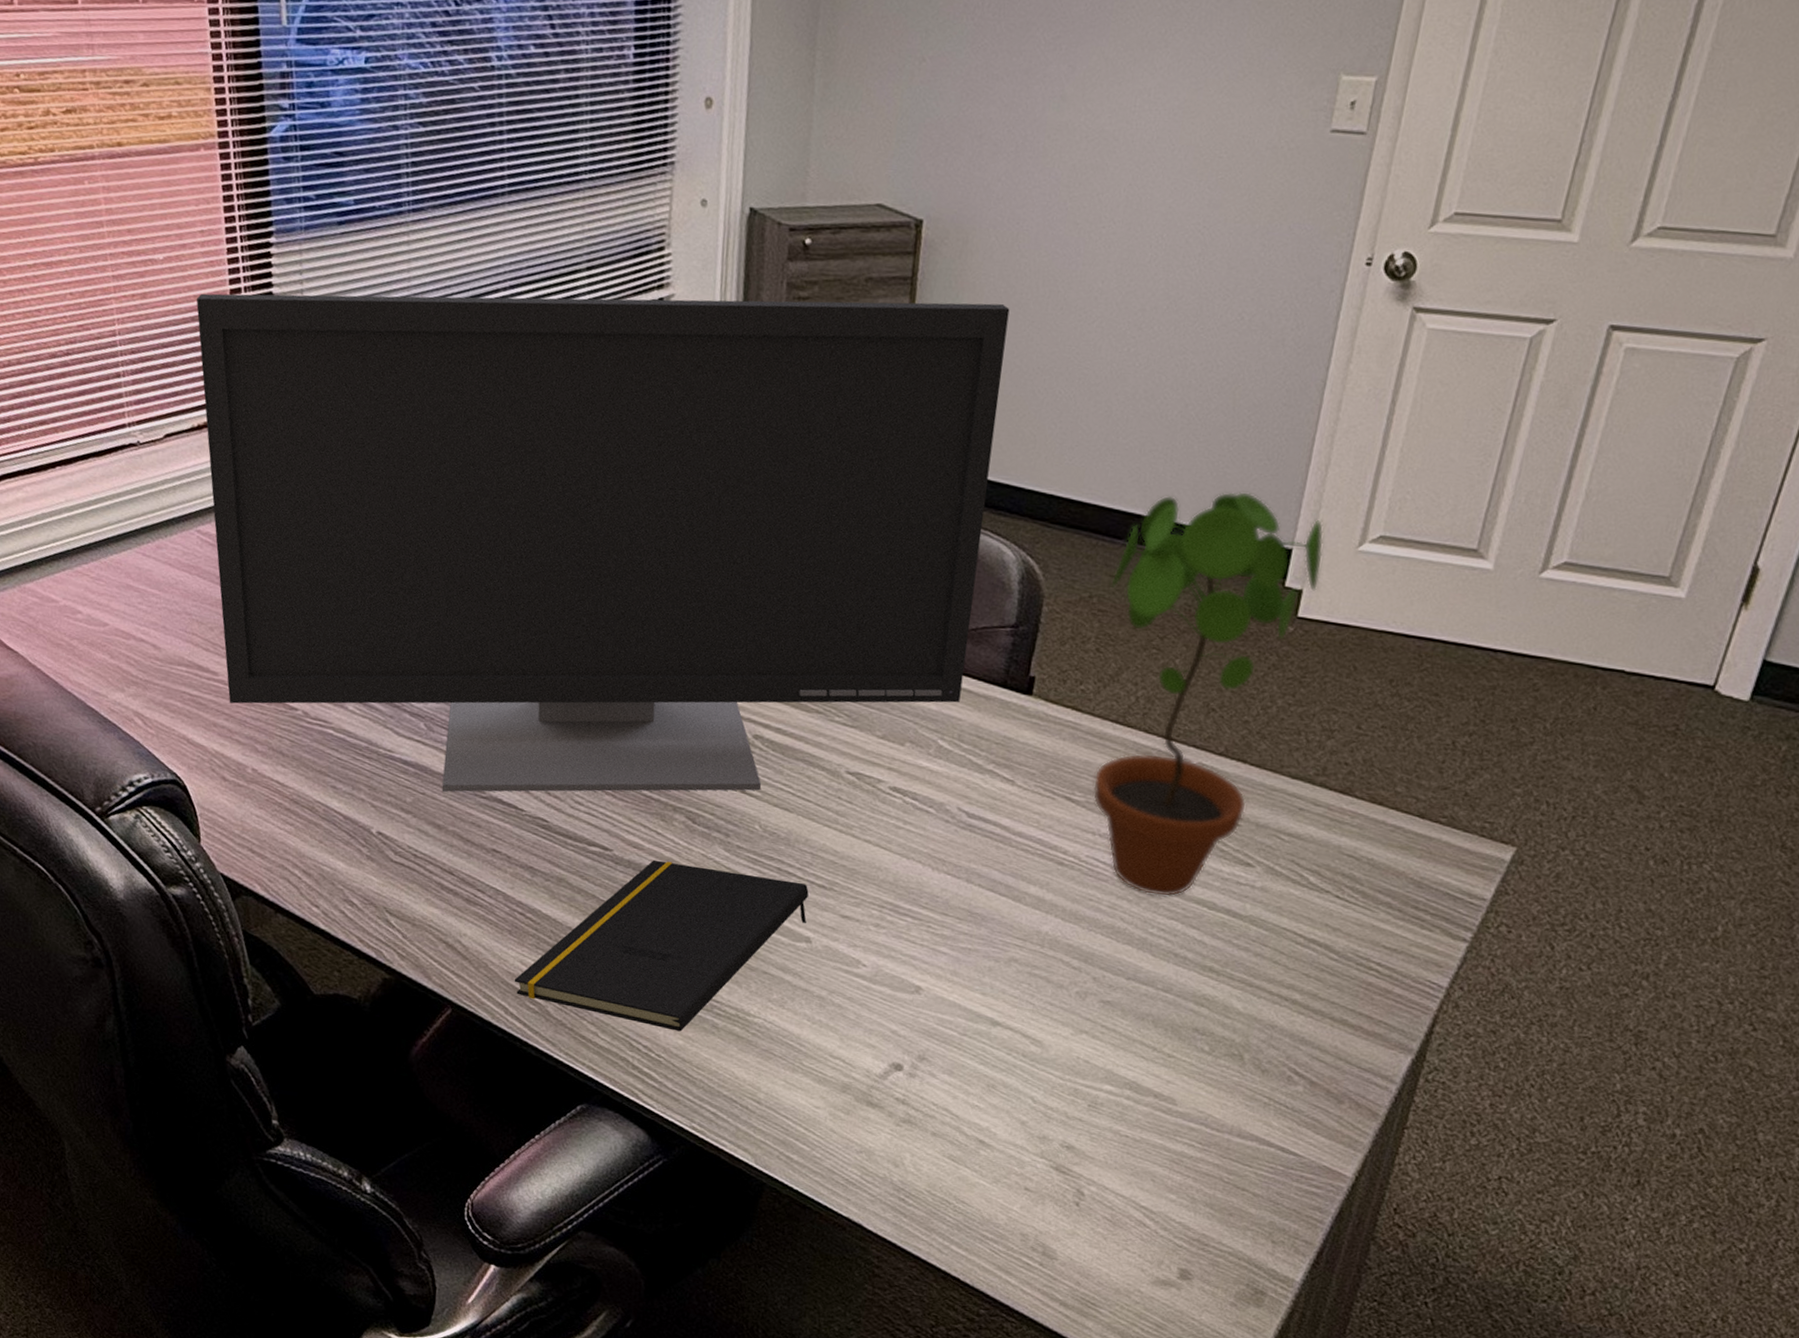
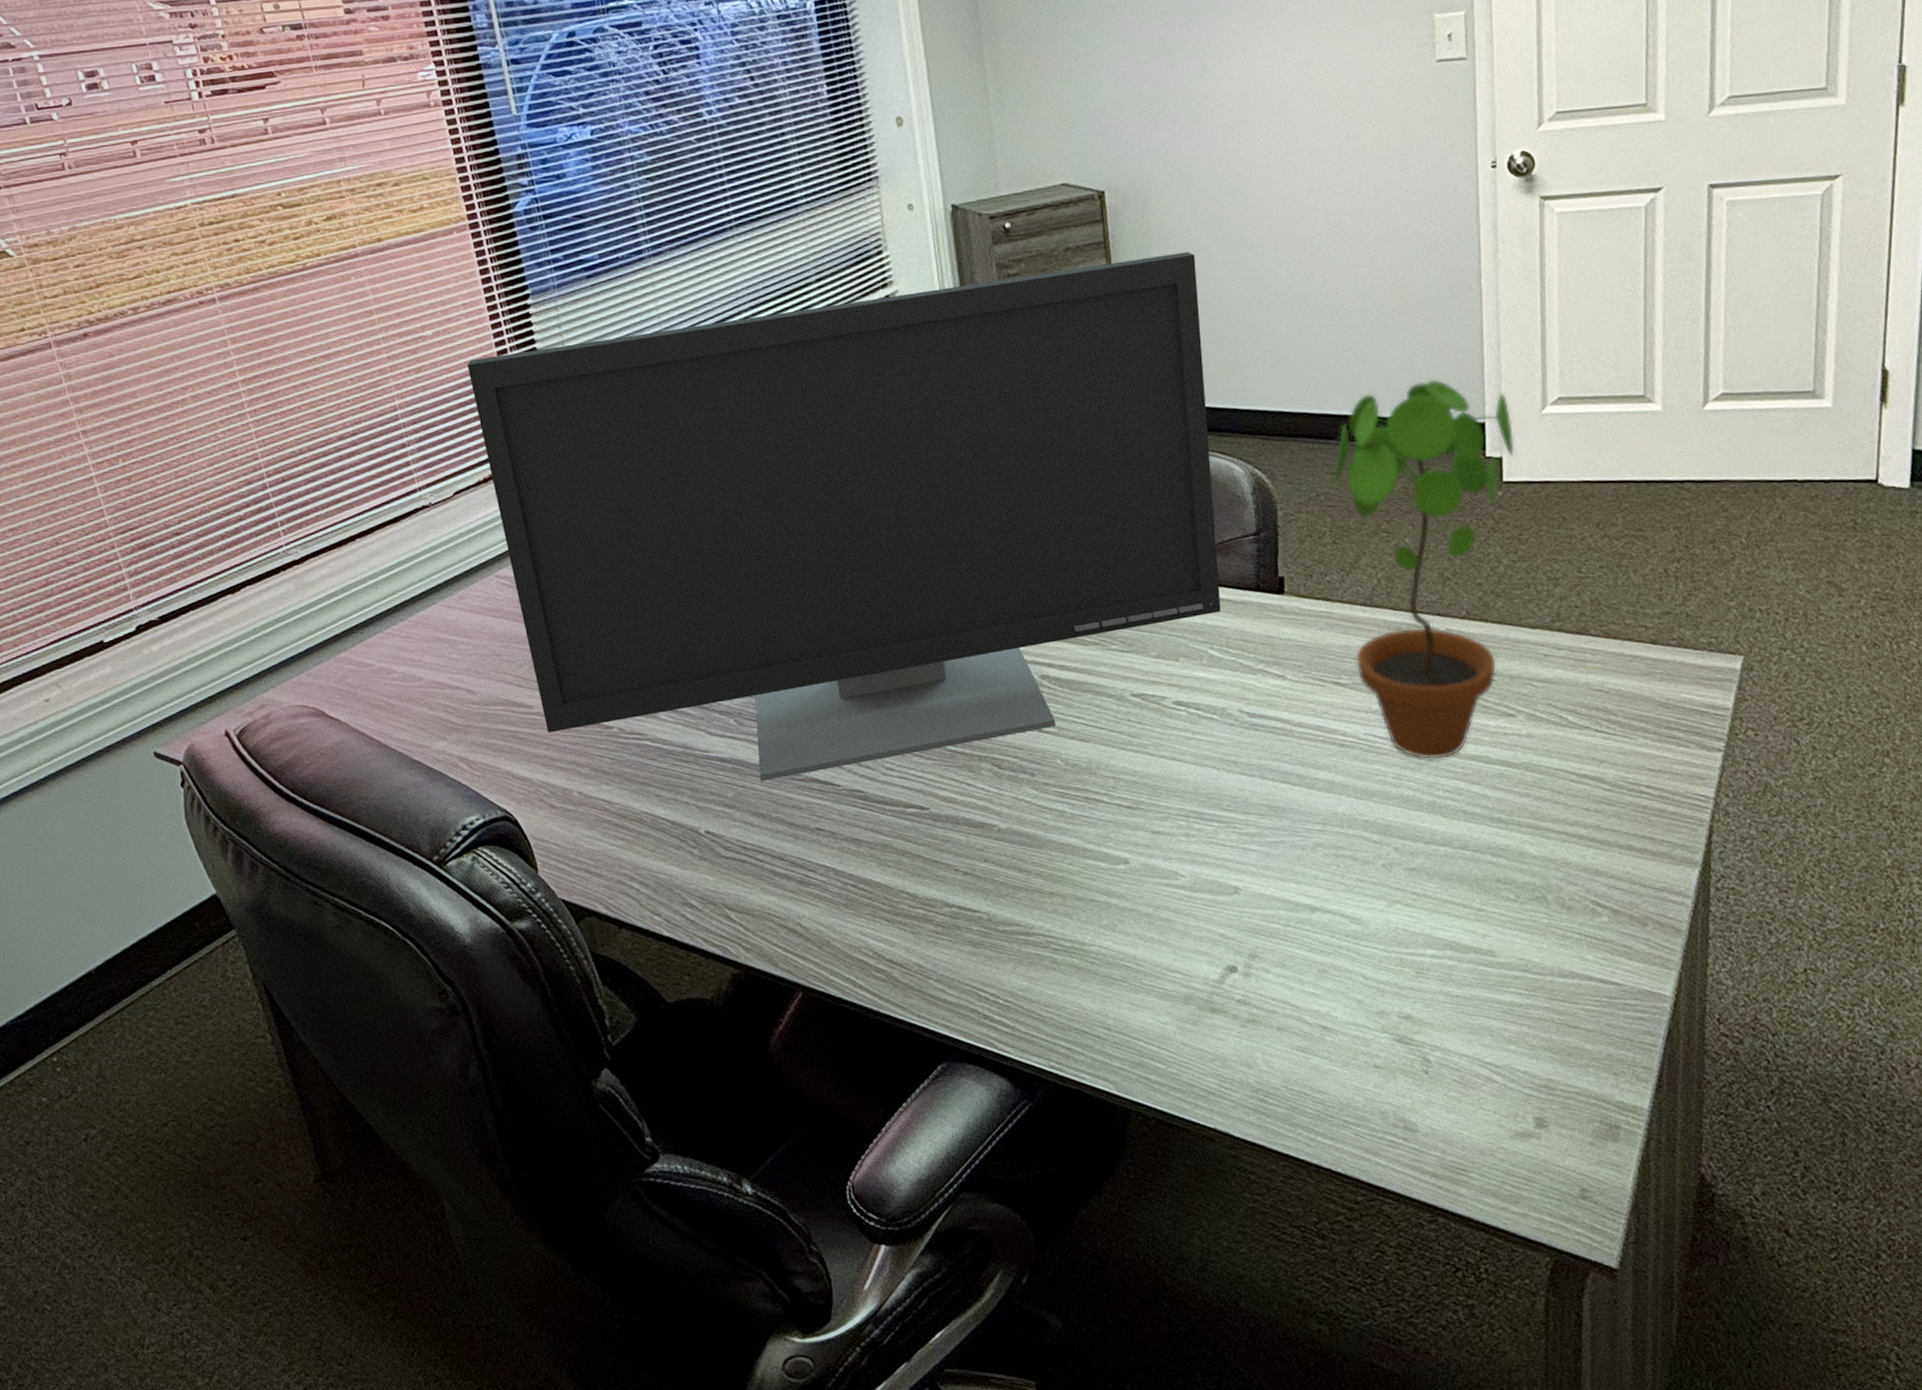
notepad: present [514,859,809,1032] -> none [857,807,1121,974]

